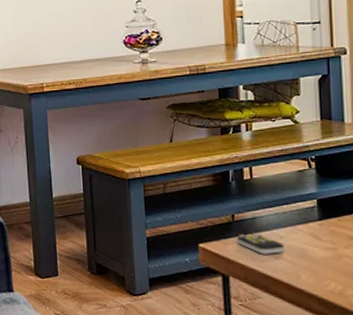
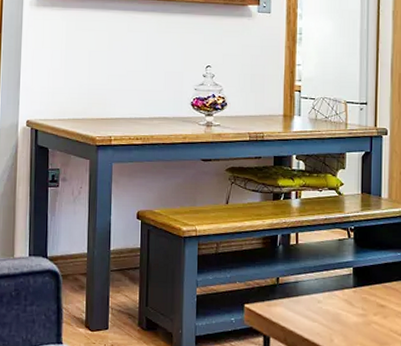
remote control: present [236,233,284,254] -> none [279,296,321,318]

